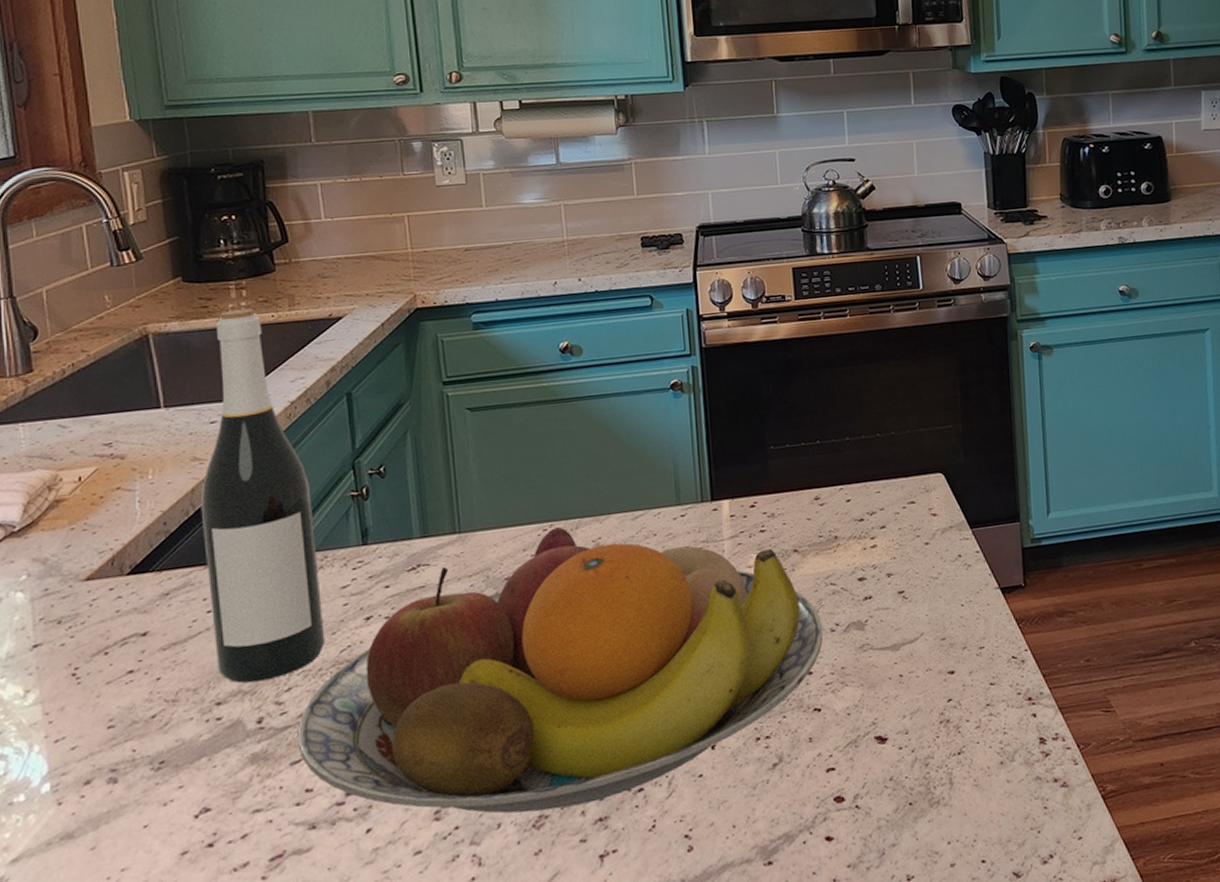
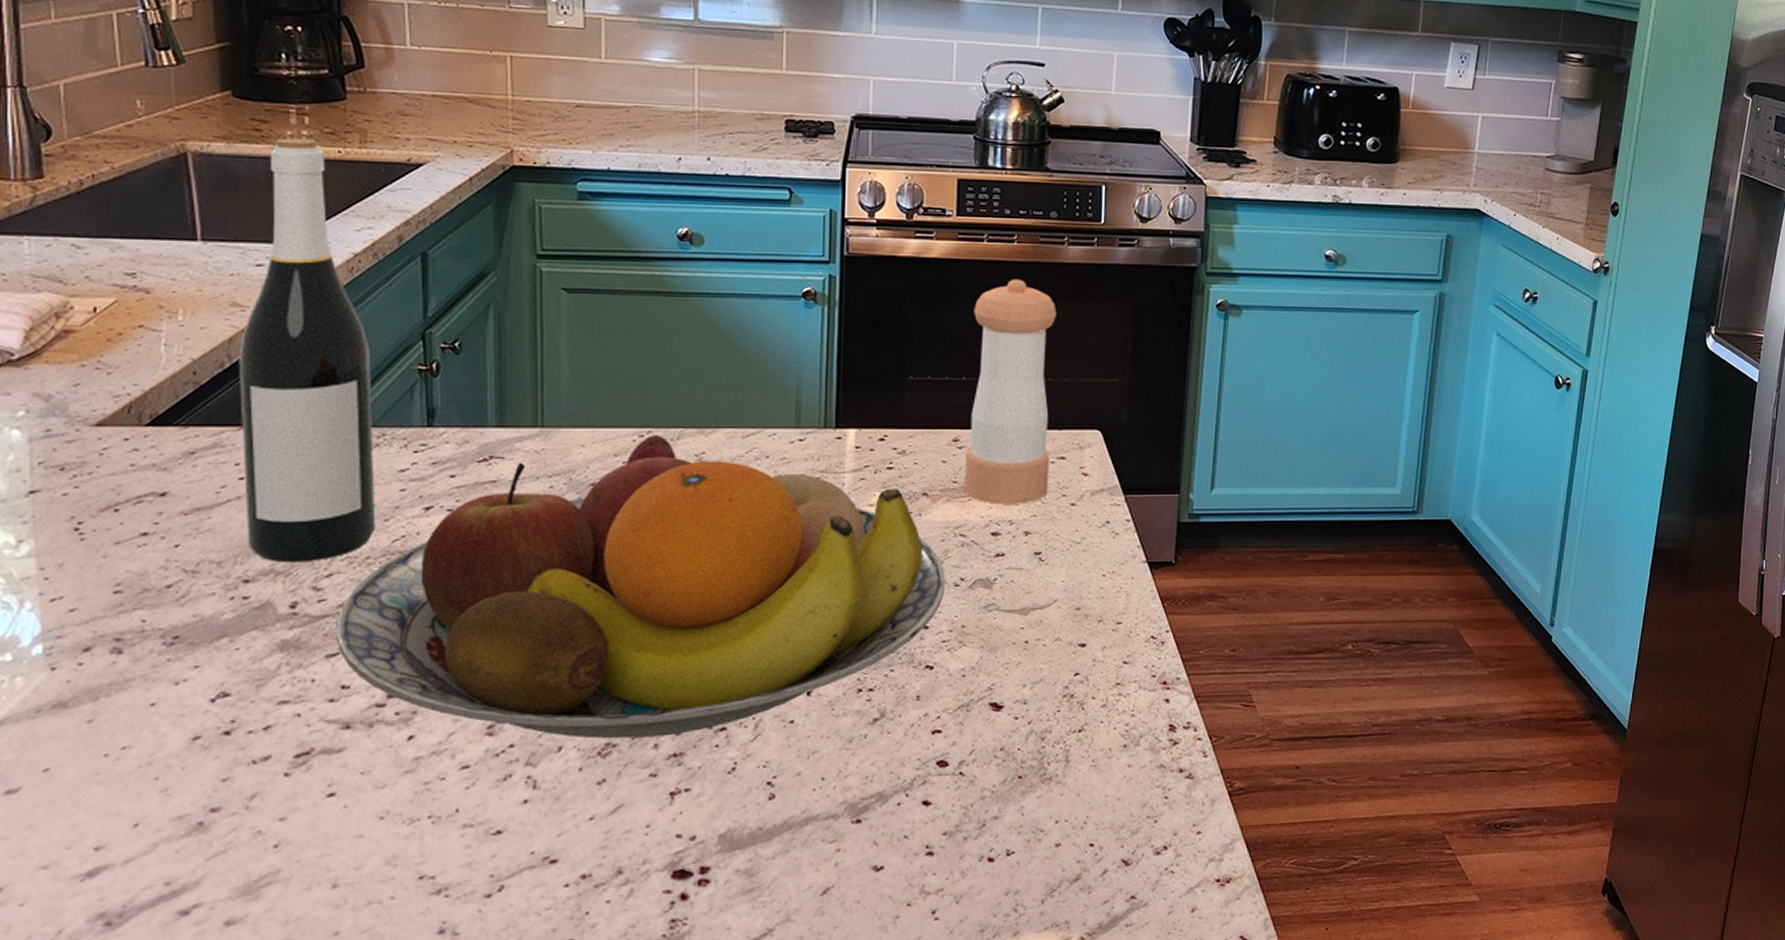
pepper shaker: none [819,347,904,552] -> present [964,279,1057,504]

